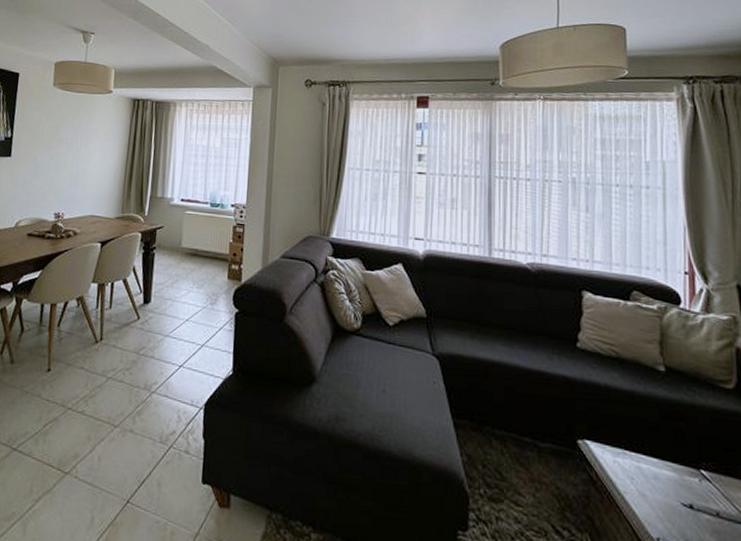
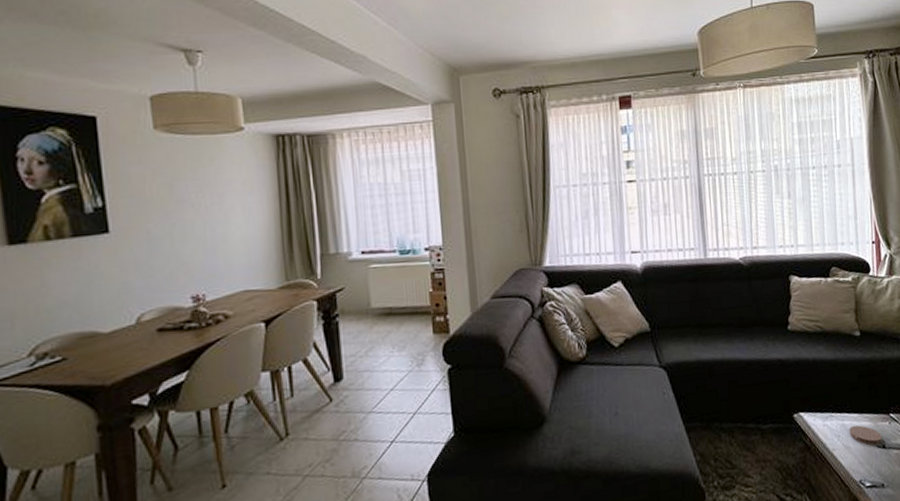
coaster: none [645,472,689,502] -> present [849,425,882,445]

